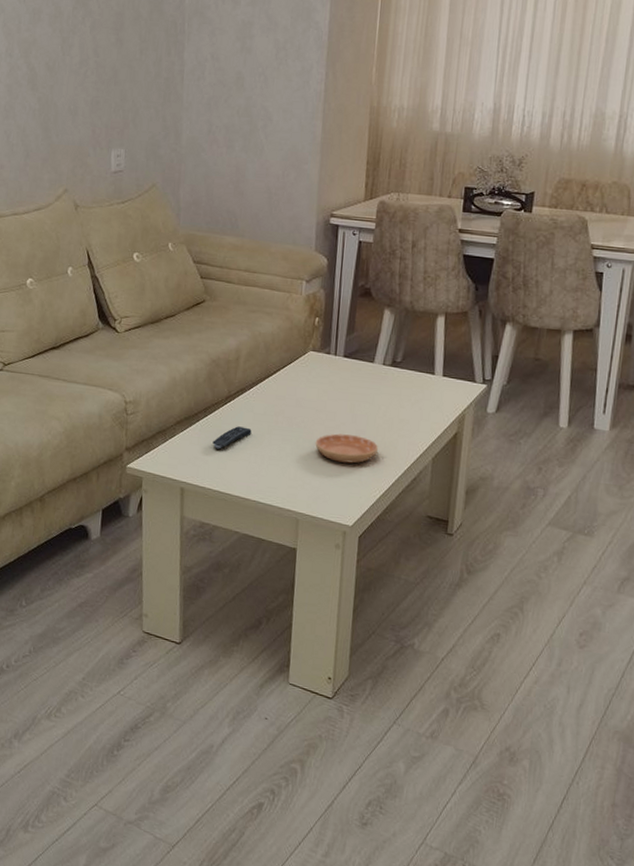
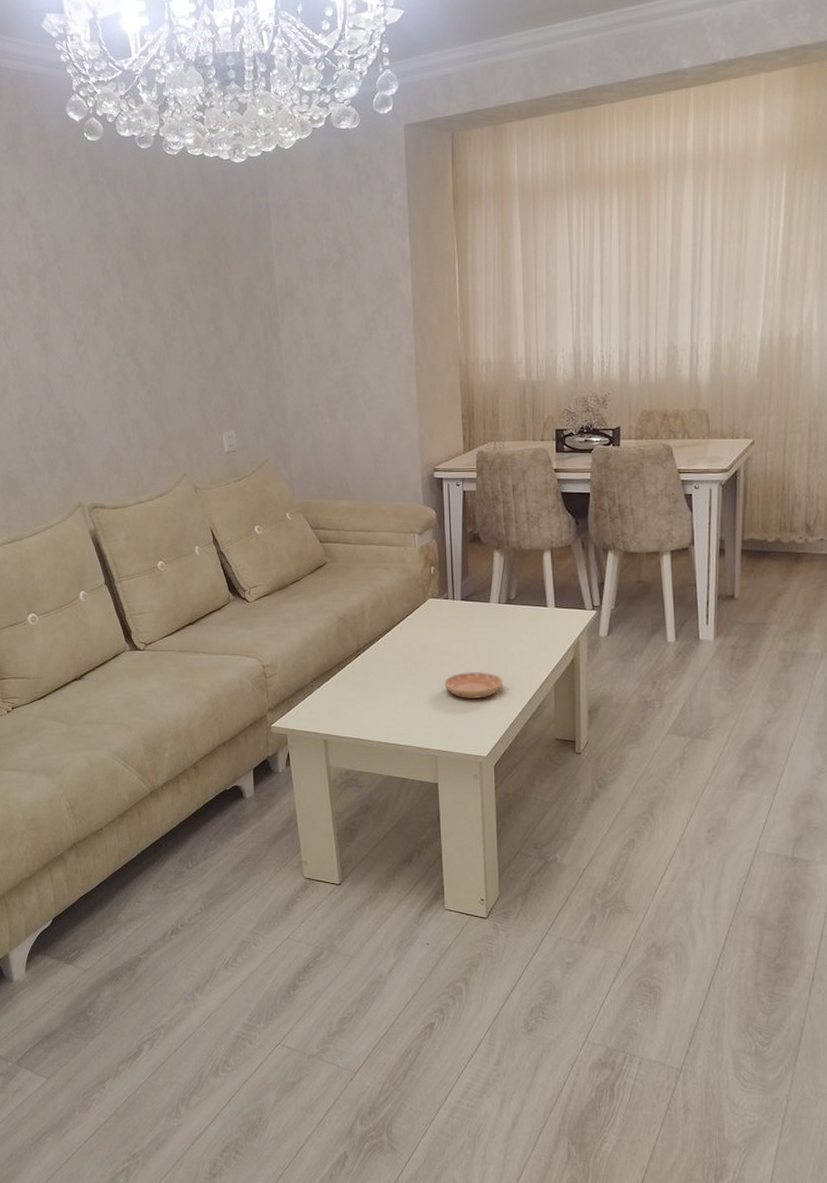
remote control: present [212,426,252,450] -> none [349,676,384,700]

